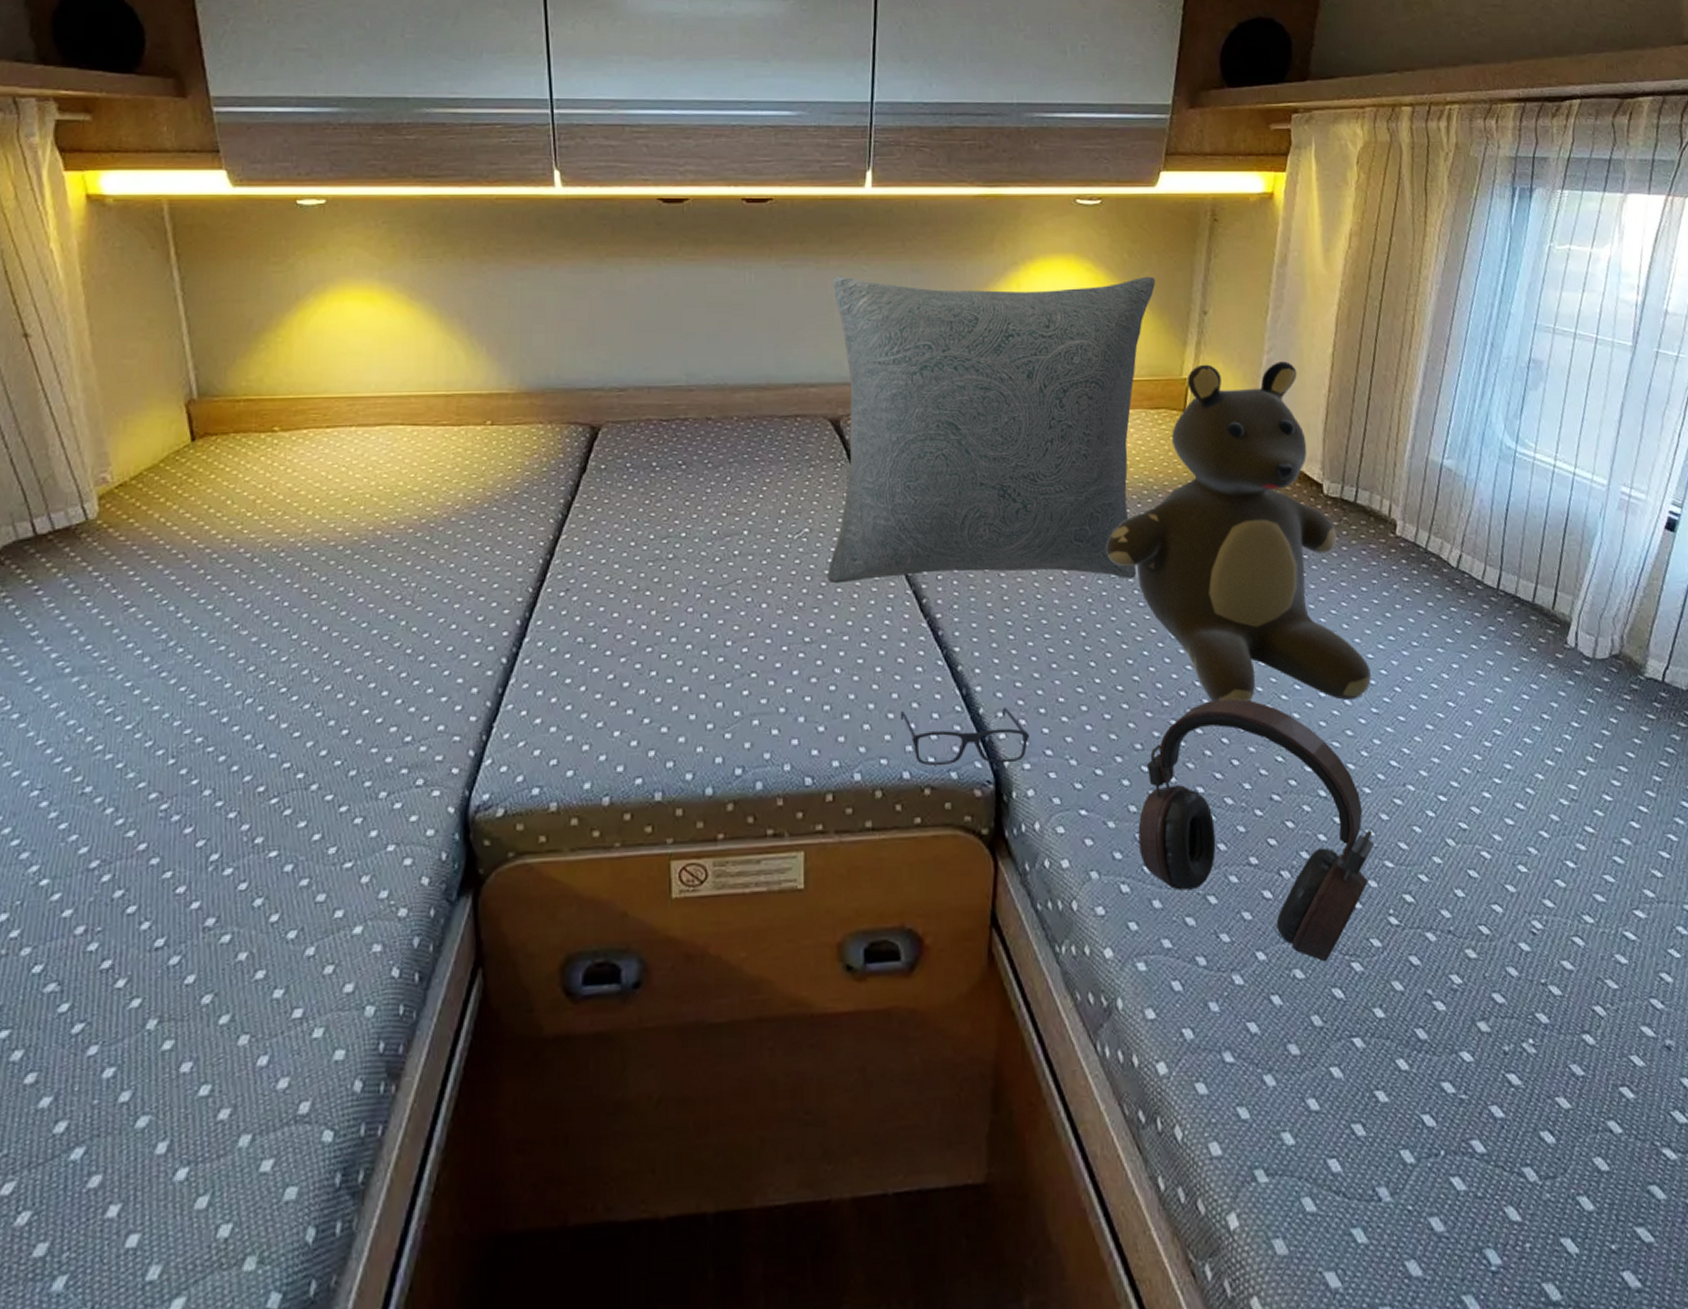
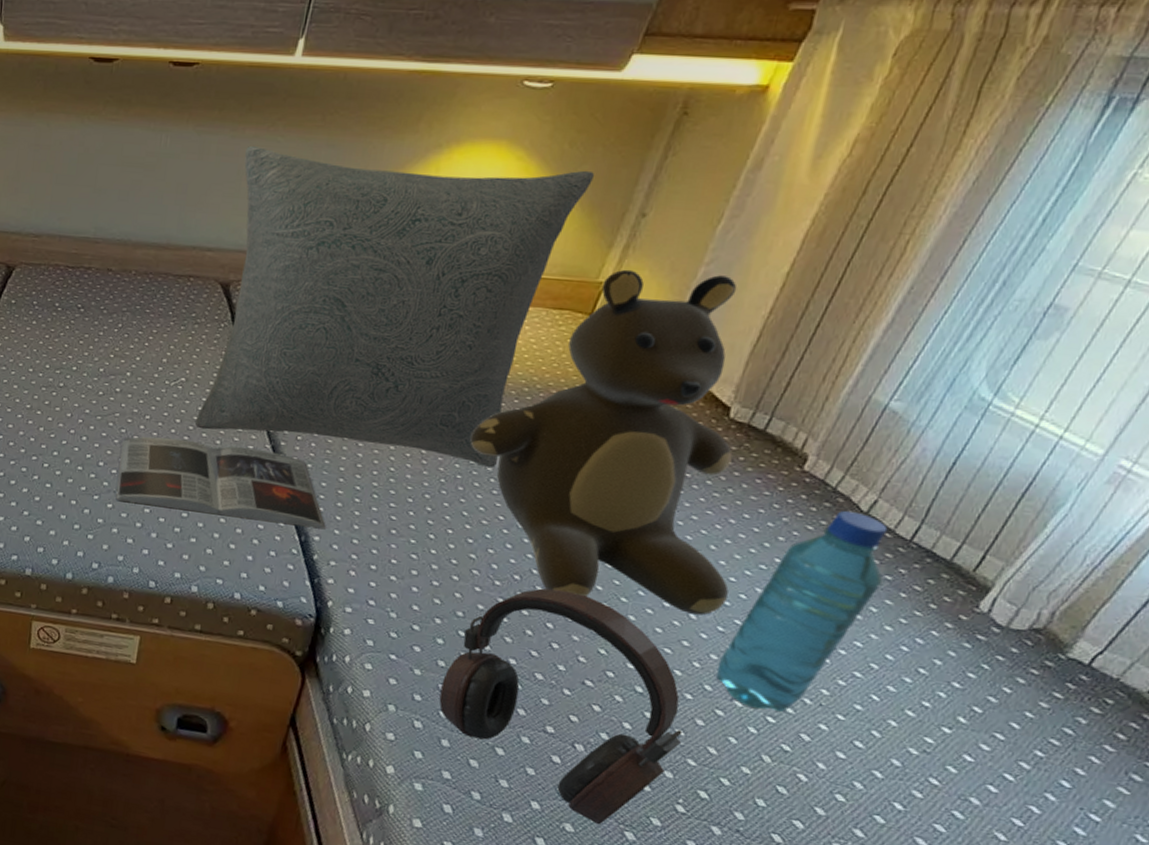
magazine: none [748,596,986,684] -> present [115,436,326,530]
eyeglasses: present [900,707,1030,766] -> none [240,544,357,605]
water bottle: none [1382,568,1488,790] -> present [715,510,888,713]

